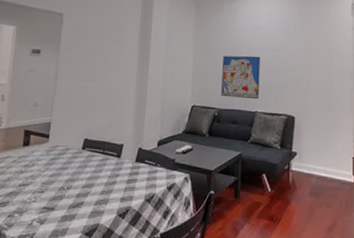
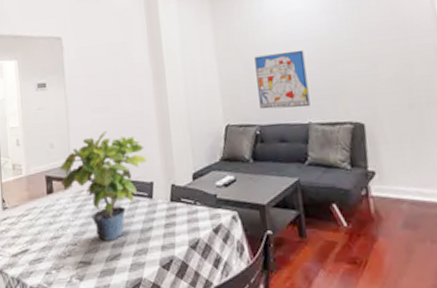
potted plant: none [38,98,122,191] -> present [59,131,148,241]

